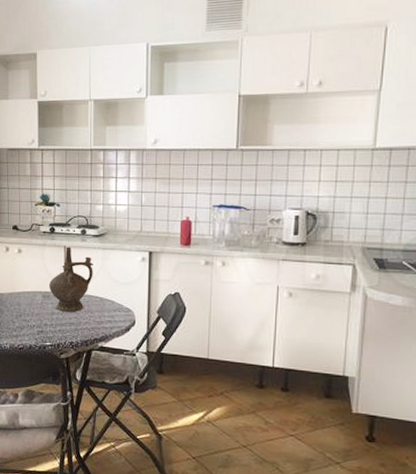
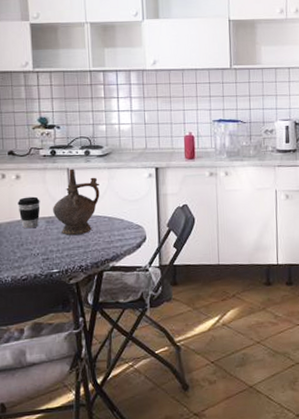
coffee cup: none [18,270,38,301] -> present [17,196,40,229]

